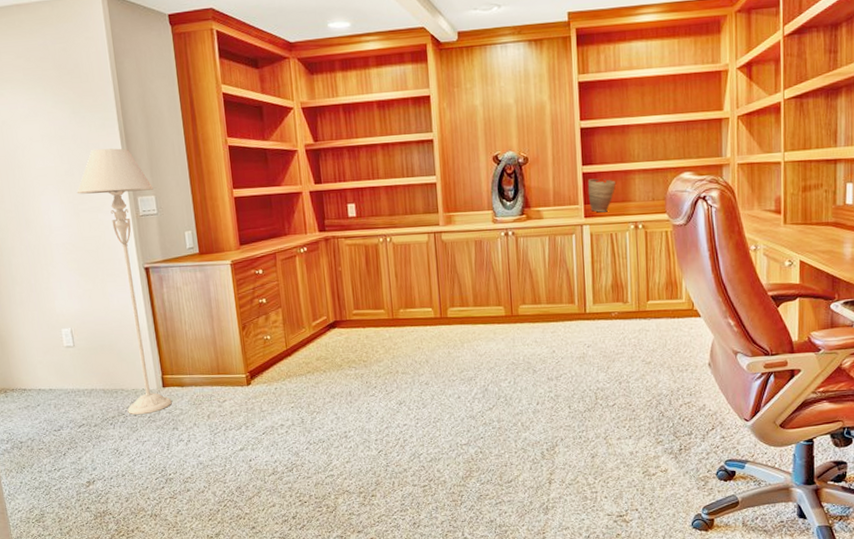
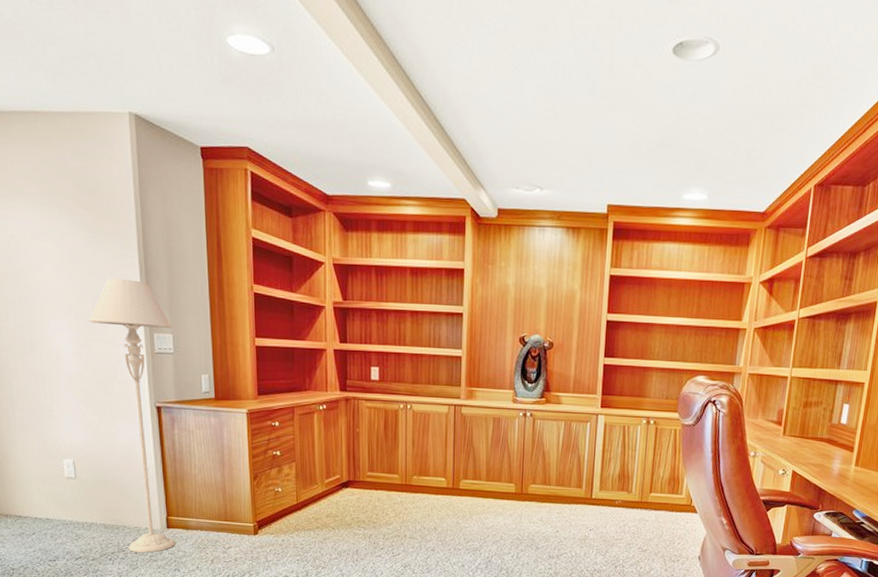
vase: present [587,178,615,213] -> none [606,371,634,405]

